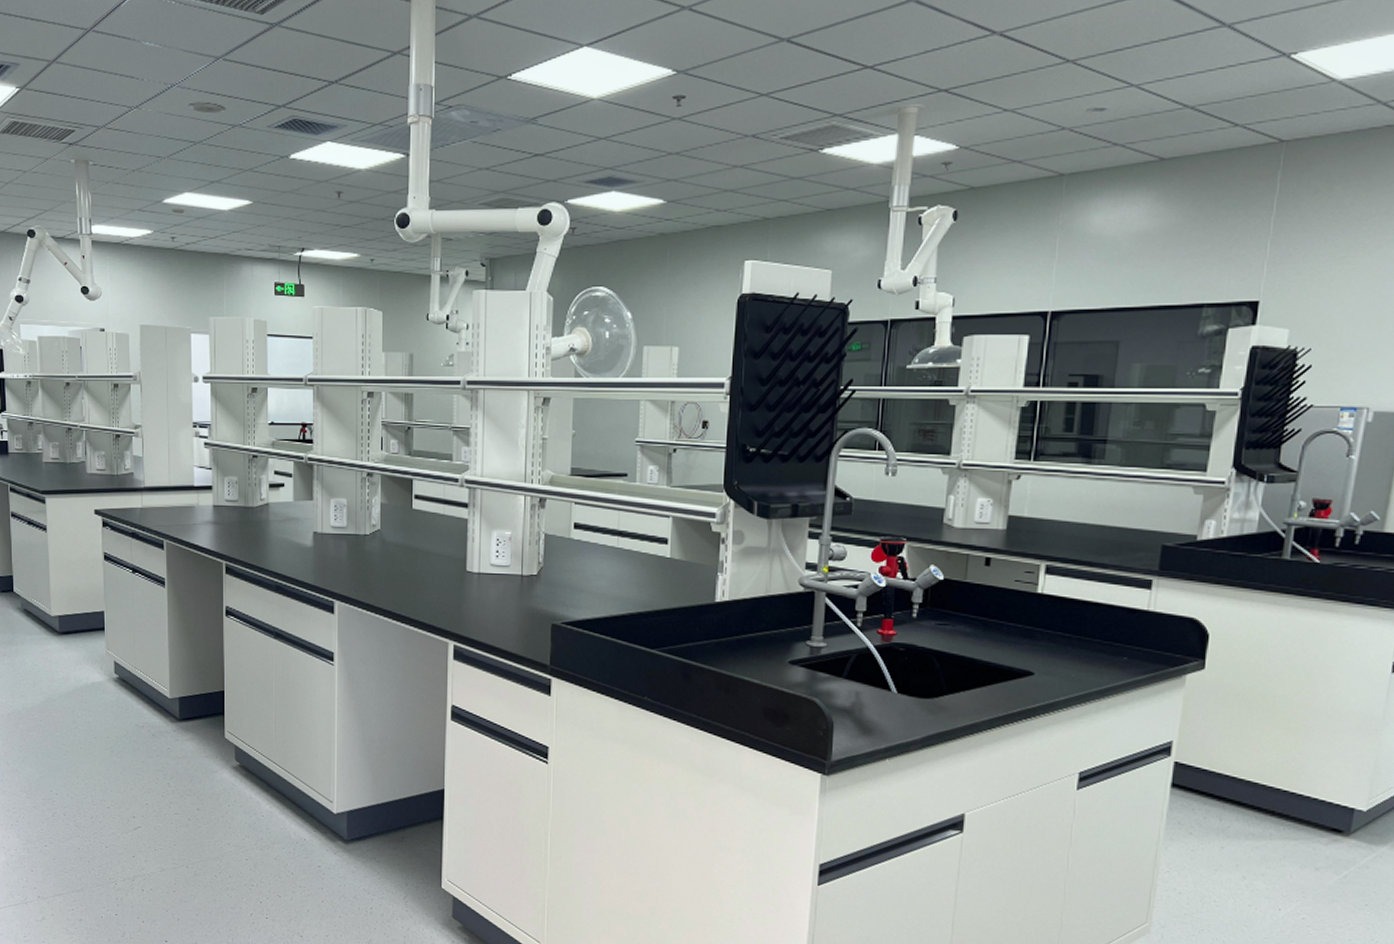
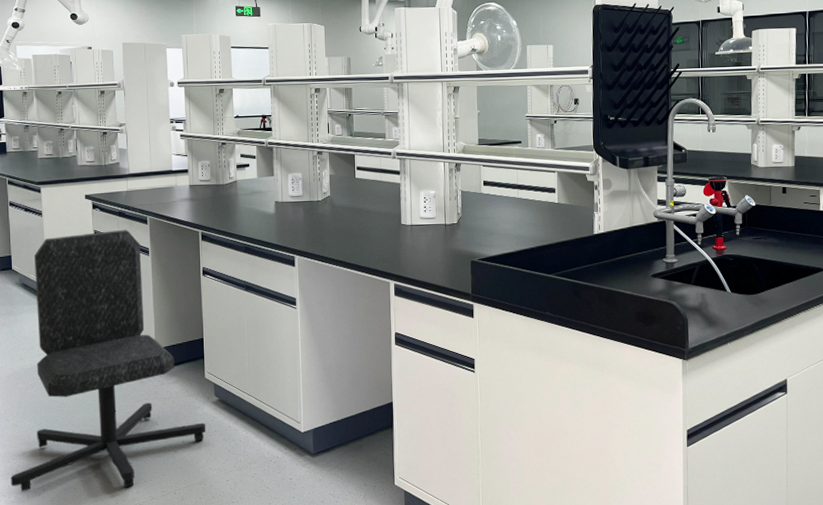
chair: none [10,553,225,855] -> present [10,229,206,491]

